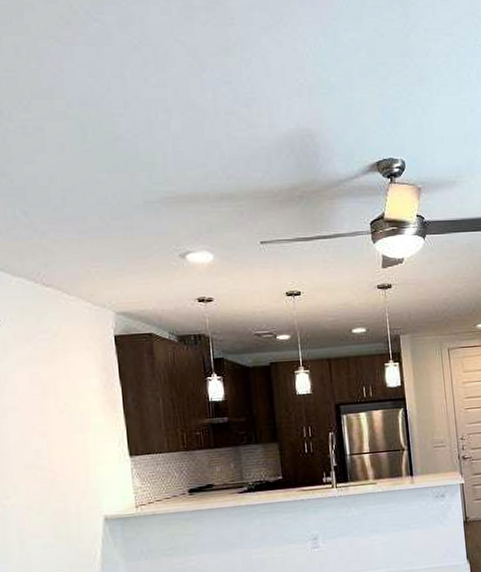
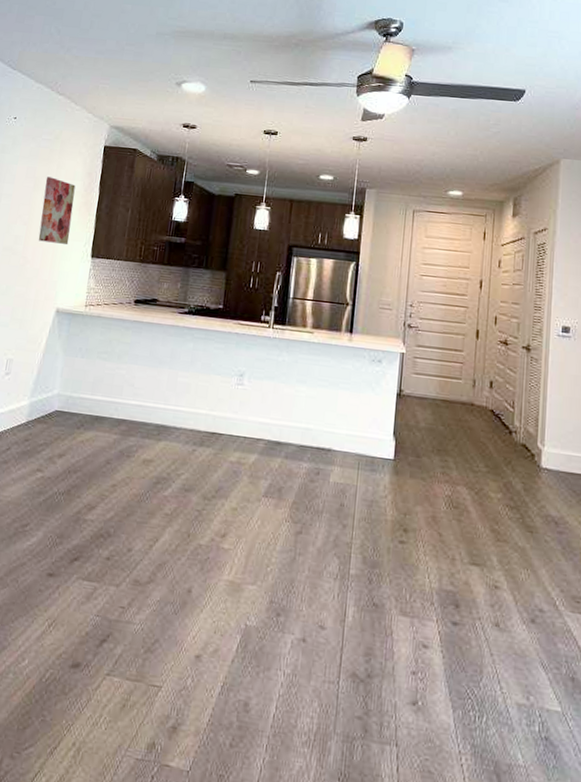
wall art: none [55,379,100,451] -> present [38,177,76,244]

